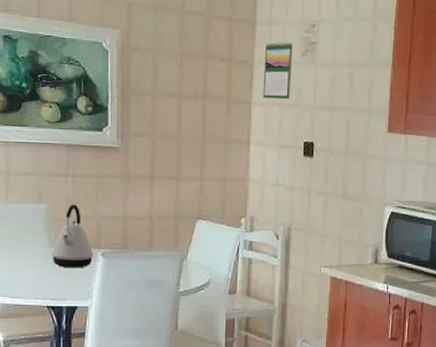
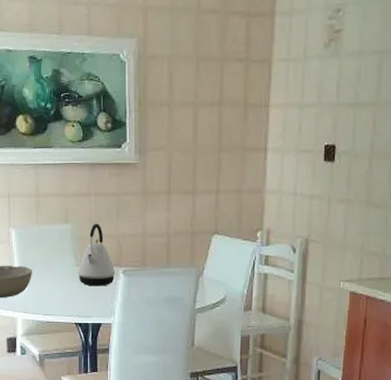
calendar: present [263,42,293,100] -> none [281,33,315,100]

